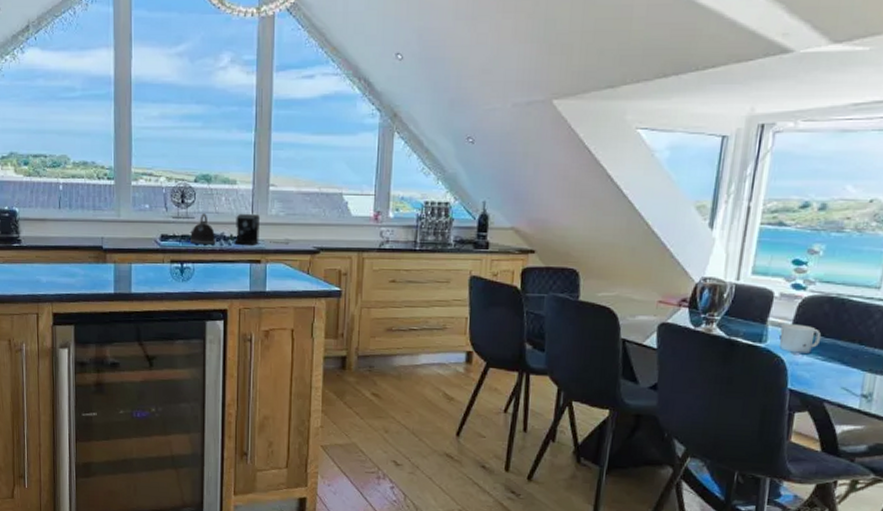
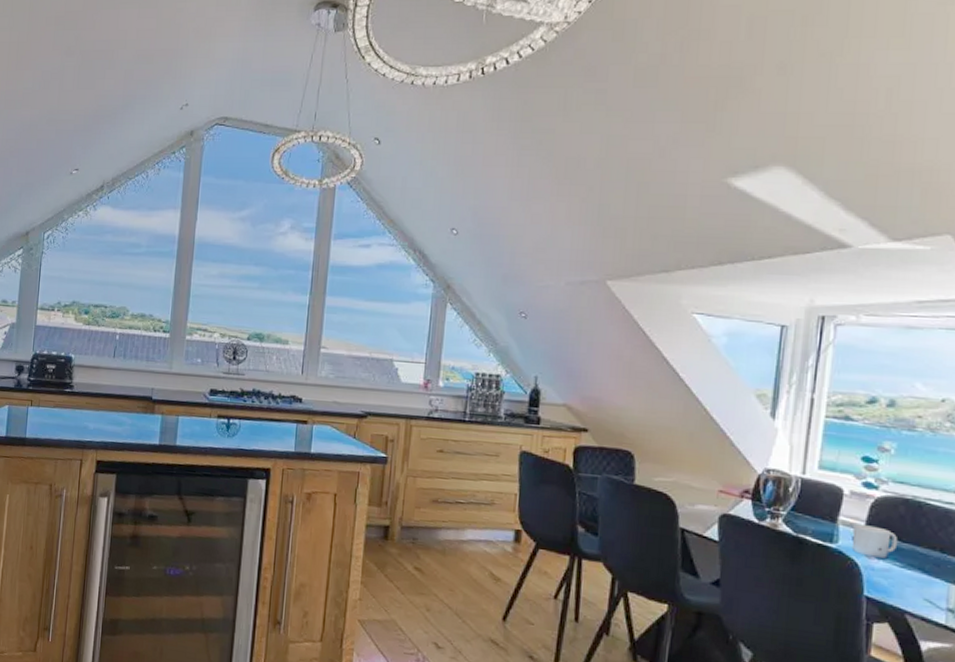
kettle: present [190,213,215,246] -> none [239,371,264,403]
coffee maker: present [234,213,290,247] -> none [282,373,338,407]

